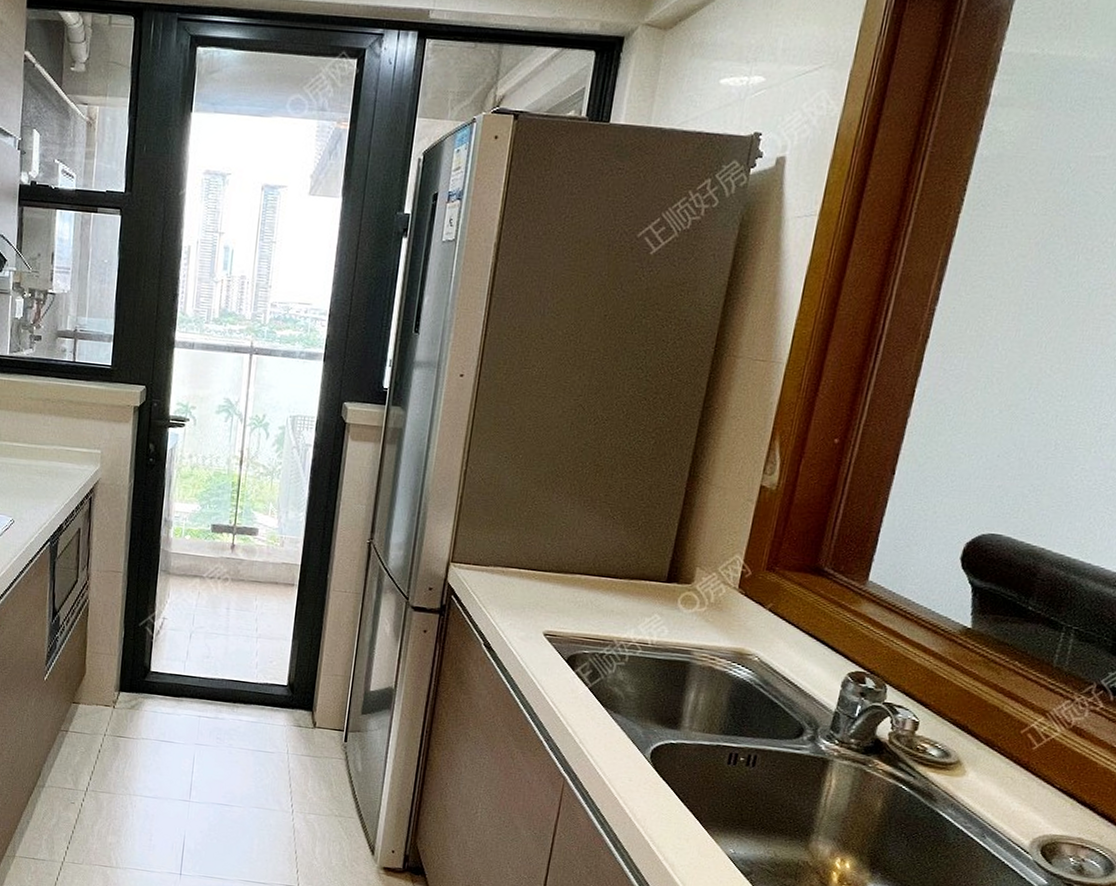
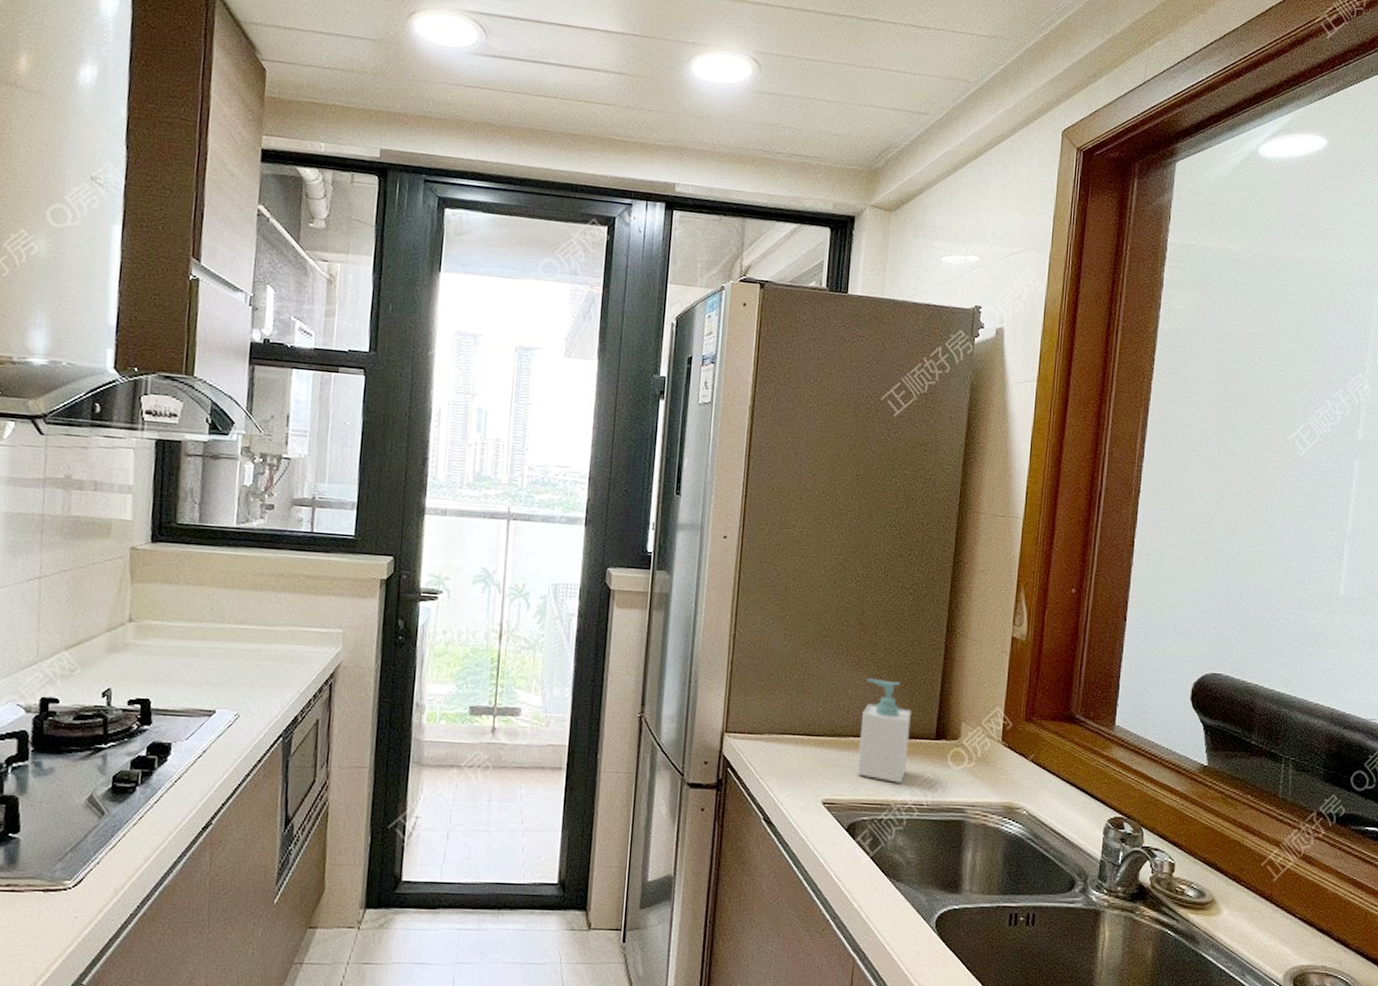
soap bottle: none [581,519,643,622] -> present [857,679,911,783]

